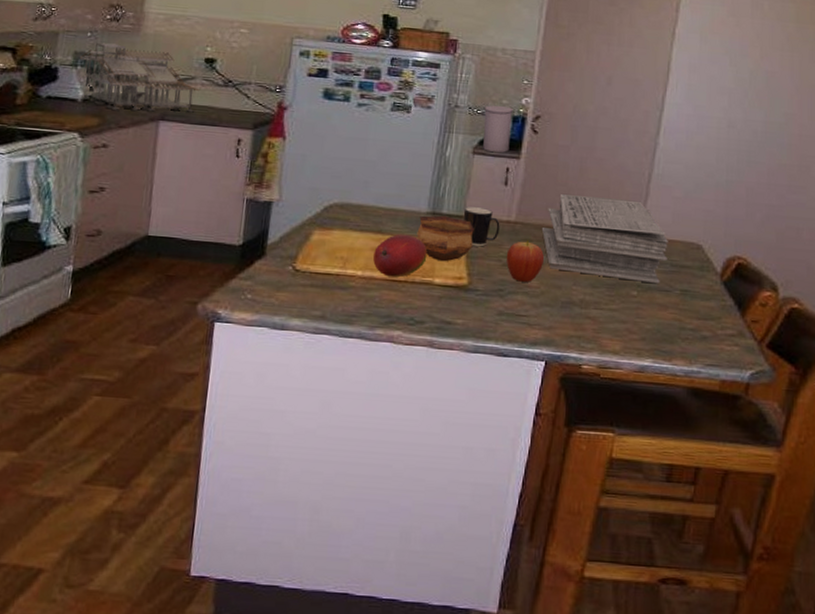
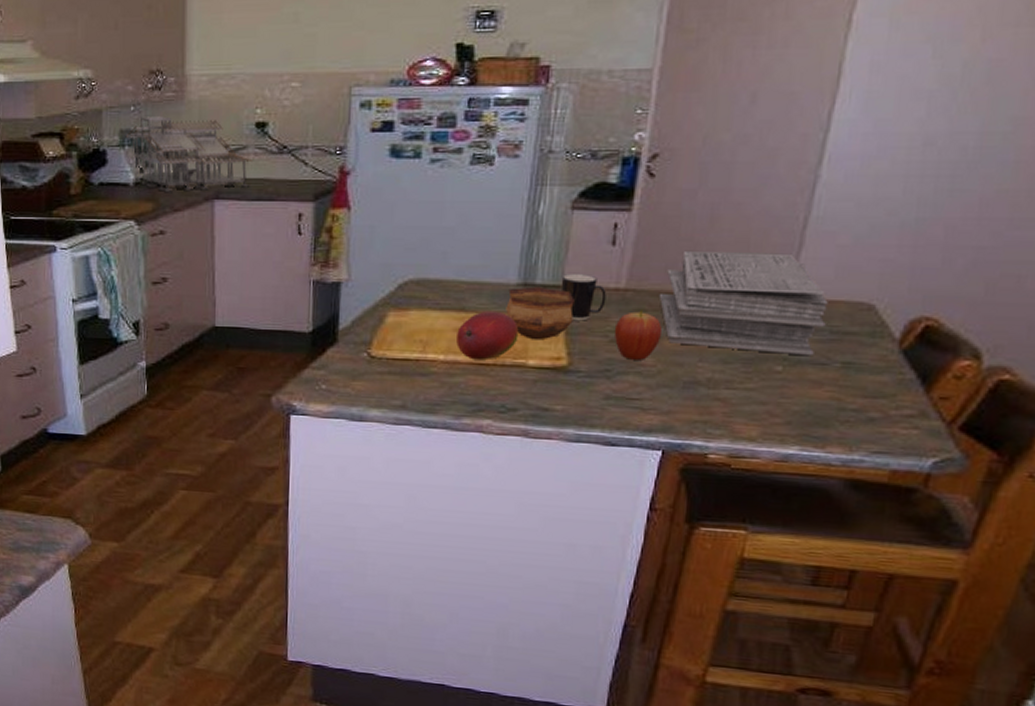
canister: present [483,105,512,153] -> none [584,145,622,205]

